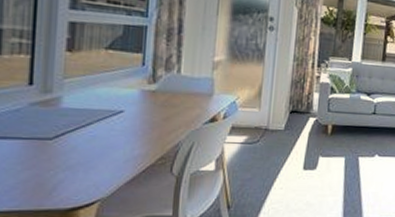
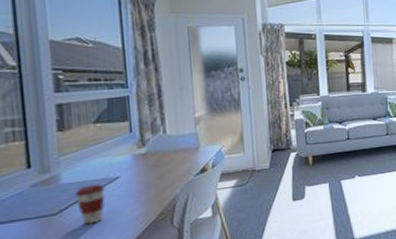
coffee cup: none [74,114,108,156] -> present [74,183,106,225]

